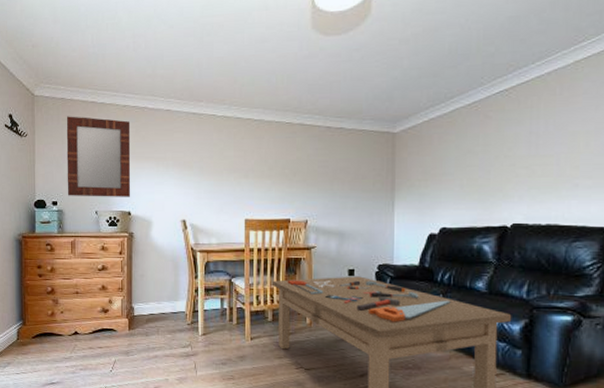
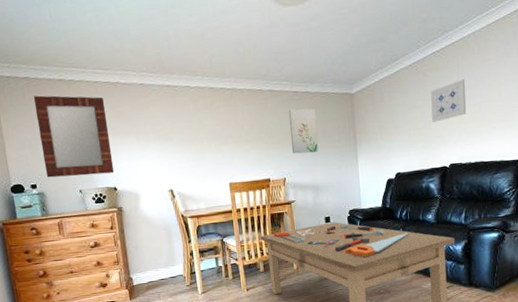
wall art: none [318,145,350,195] -> present [288,108,319,154]
wall art: none [492,124,540,173] -> present [430,79,467,123]

